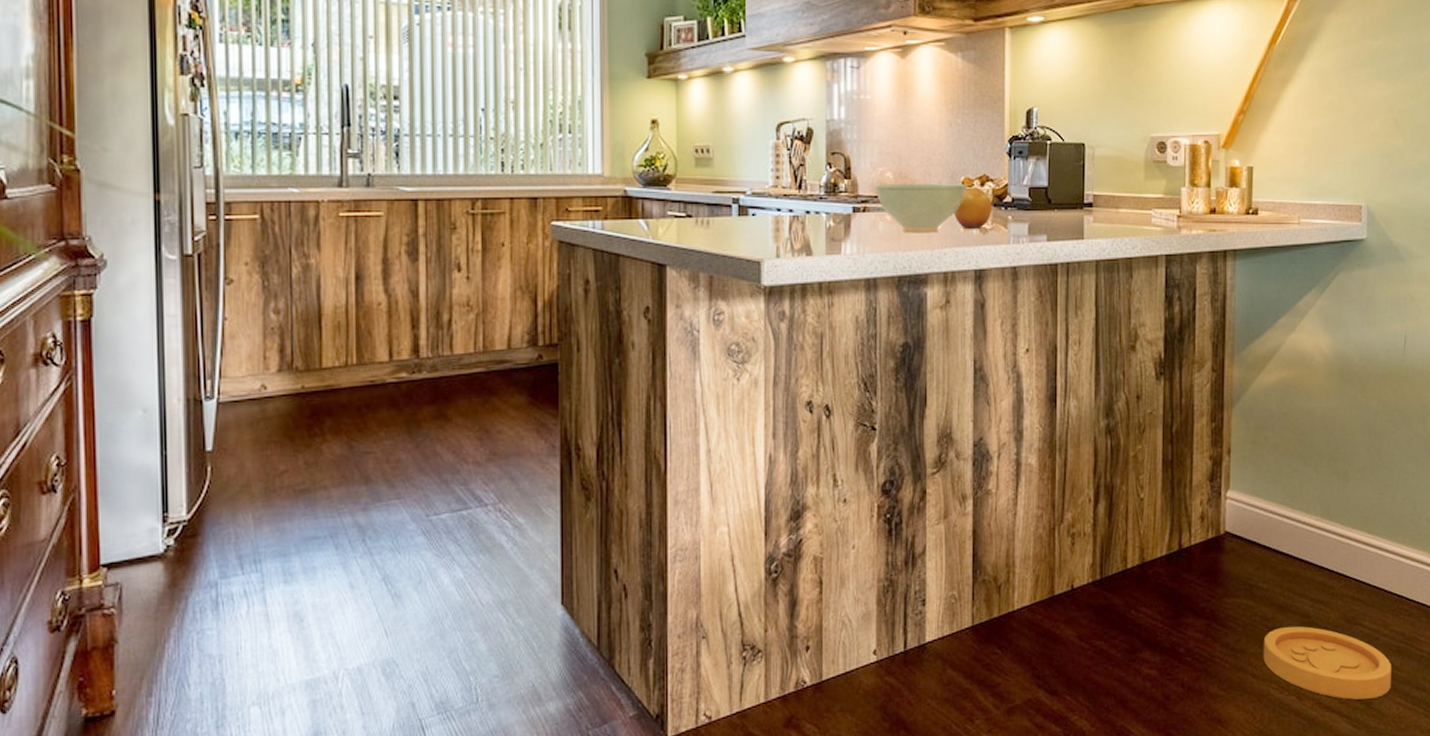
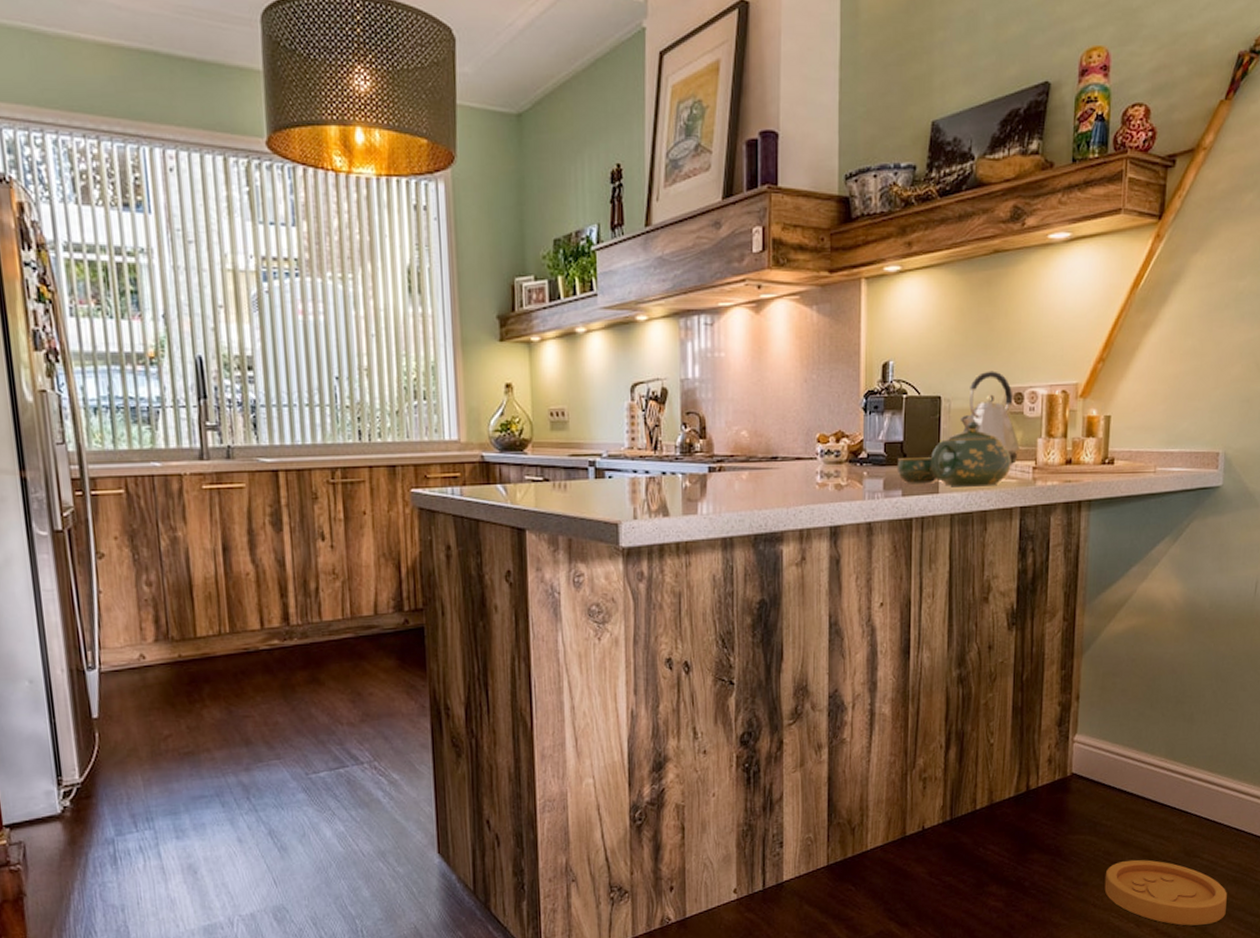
bowl: present [874,184,967,233] -> none [729,441,822,491]
fruit: present [954,187,992,230] -> none [810,444,848,487]
tea set: none [1041,169,1156,233] -> present [896,421,1011,487]
kettle: none [1103,120,1164,213] -> present [959,371,1020,465]

